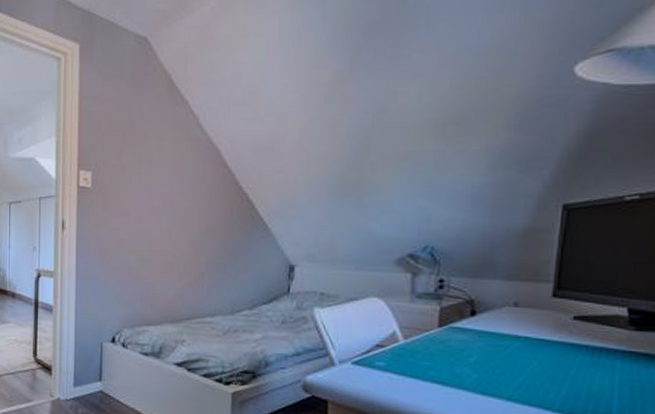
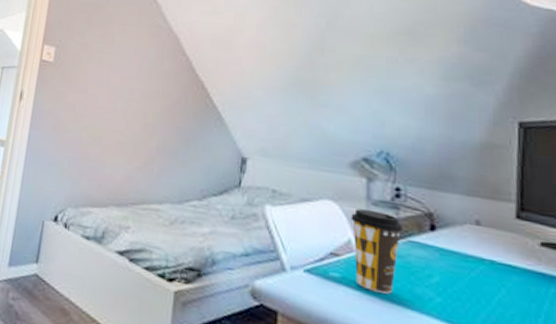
coffee cup: none [396,303,446,376] -> present [351,209,404,294]

